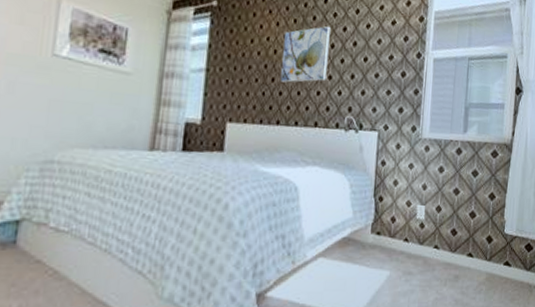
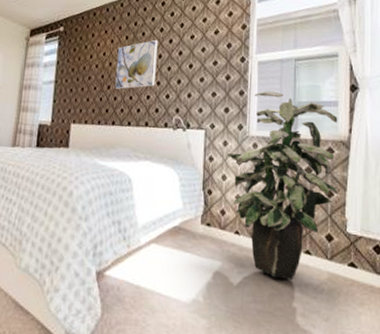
indoor plant: none [400,90,503,283] -> present [228,91,338,280]

